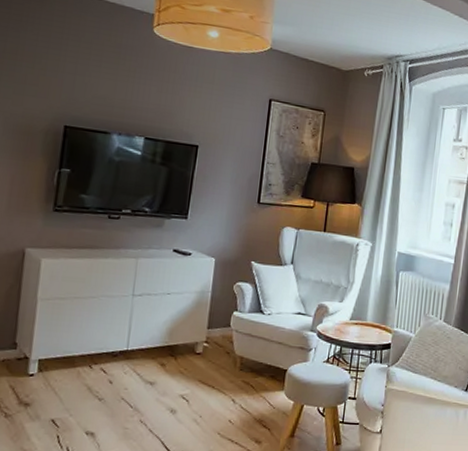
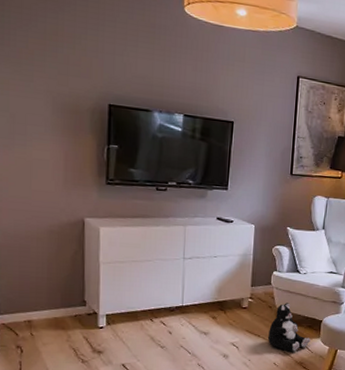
plush toy: none [223,348,273,406] -> present [267,303,310,351]

